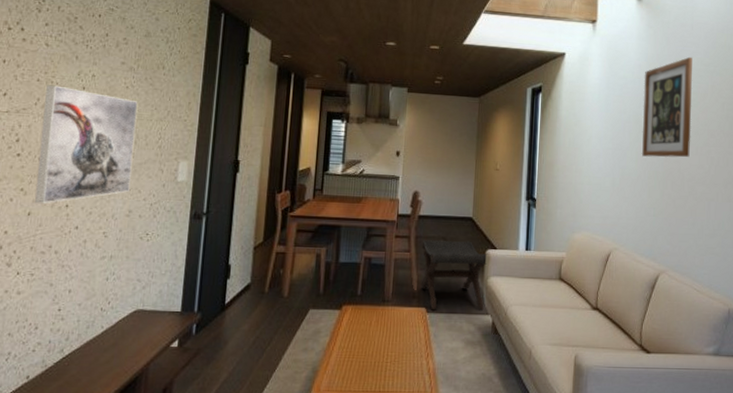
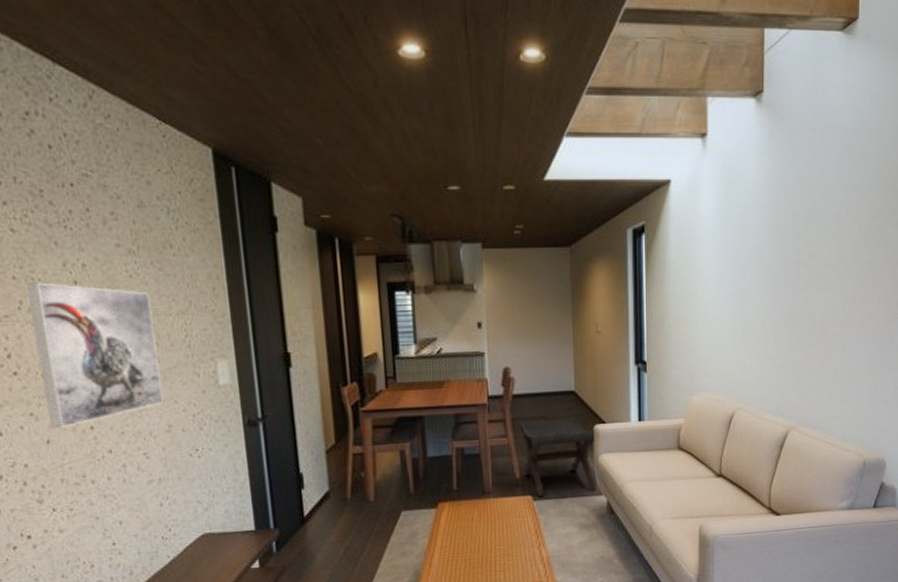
wall art: present [641,56,693,158] -> none [765,170,825,299]

